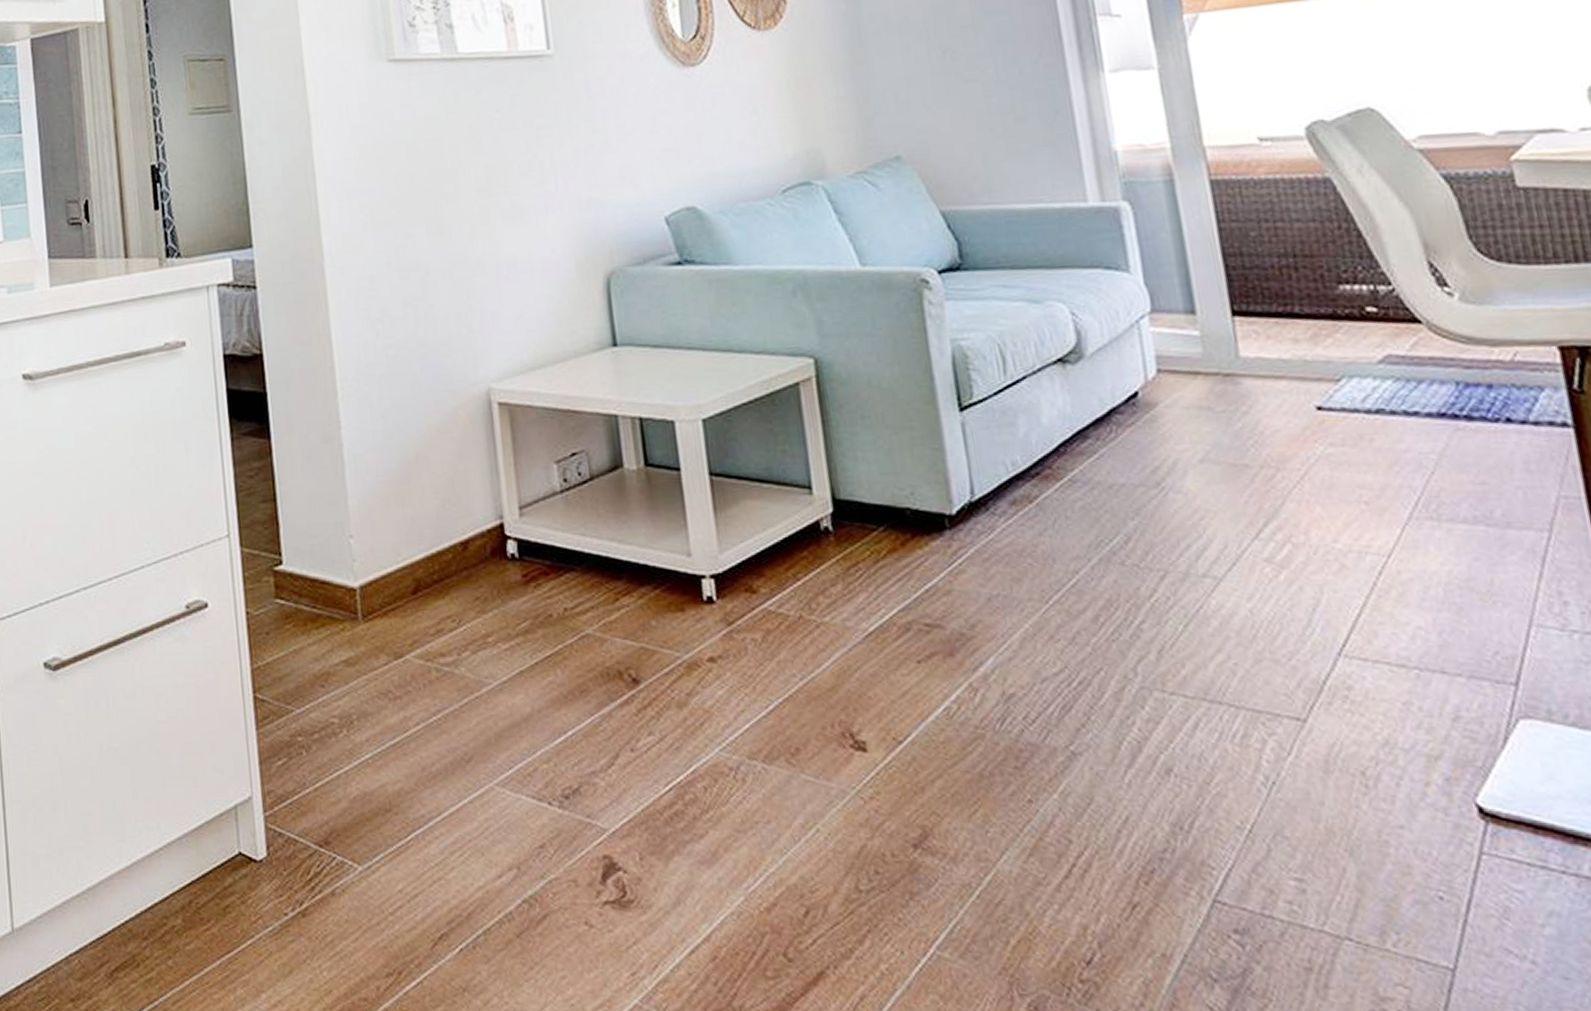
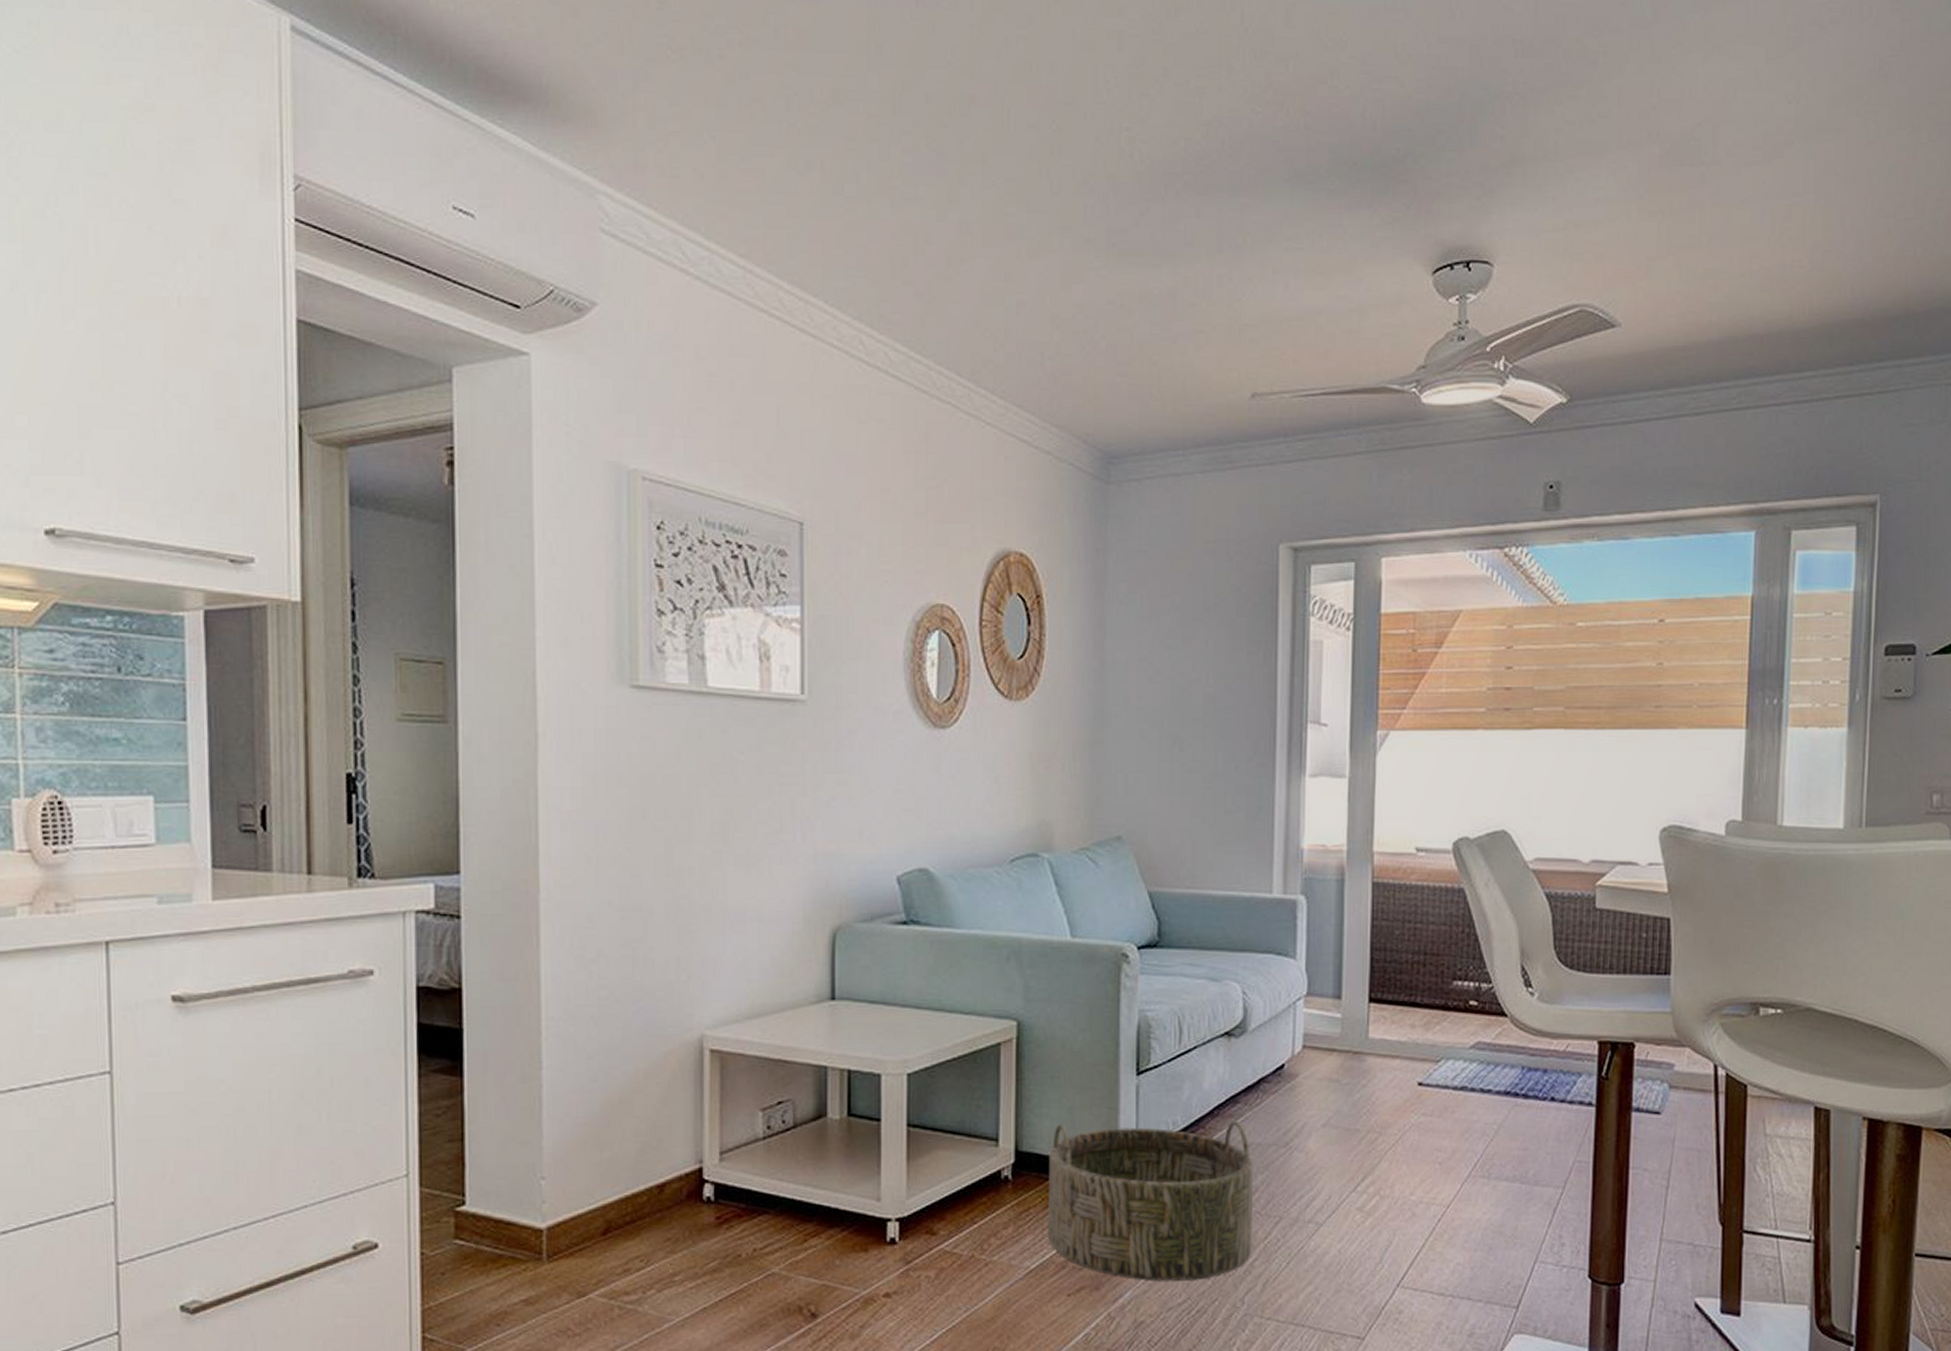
basket: none [871,459,1136,647] -> present [1048,1121,1253,1281]

